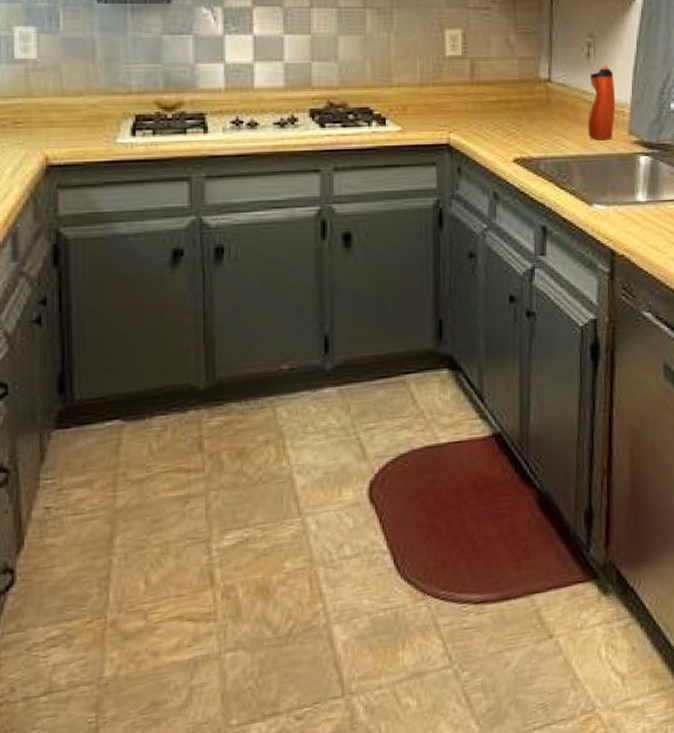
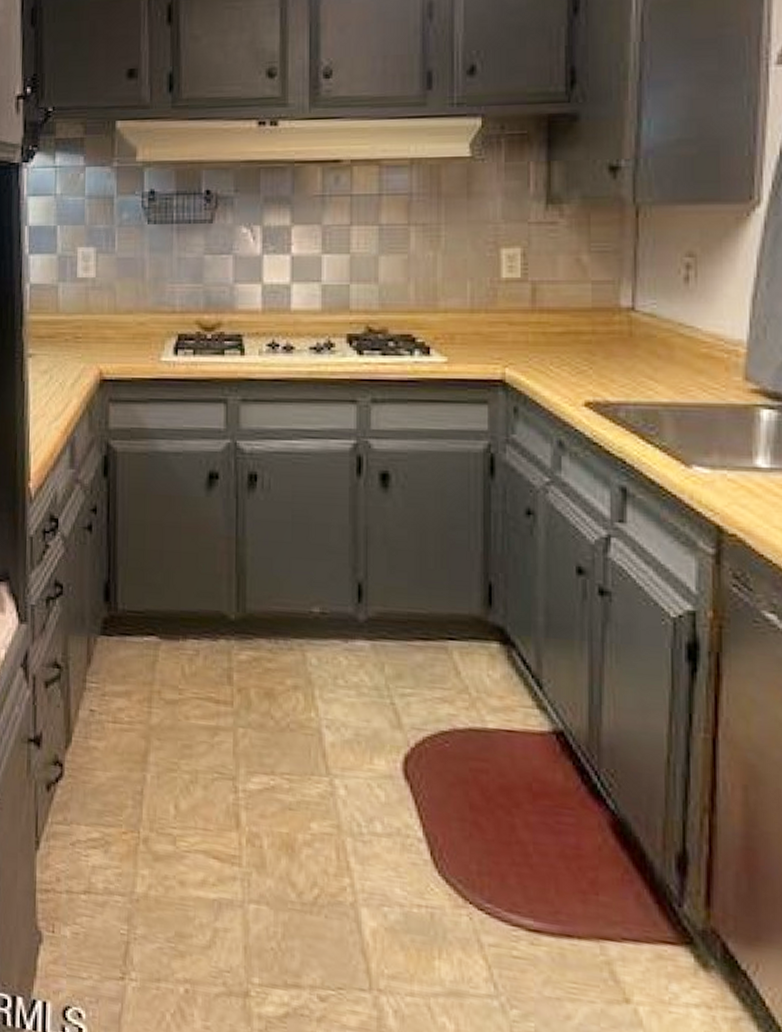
water bottle: present [588,65,616,140] -> none [686,291,726,386]

